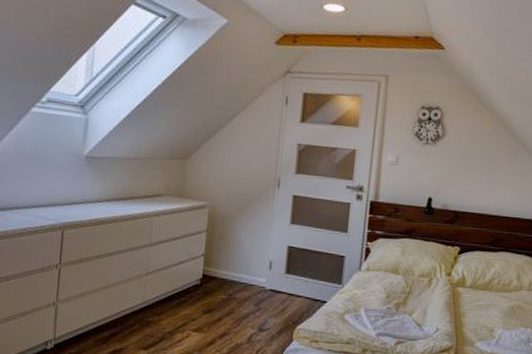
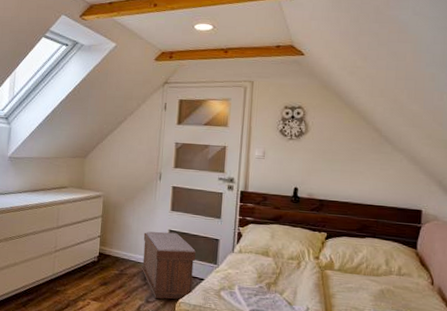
bench: none [254,248,318,326] -> present [141,231,196,300]

